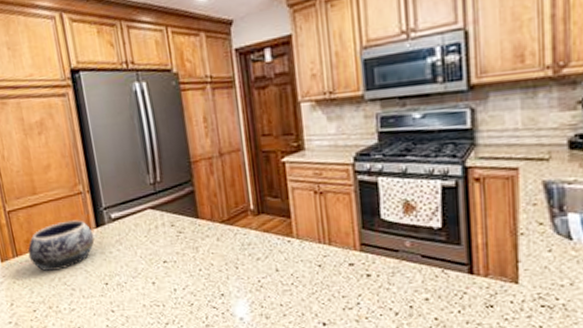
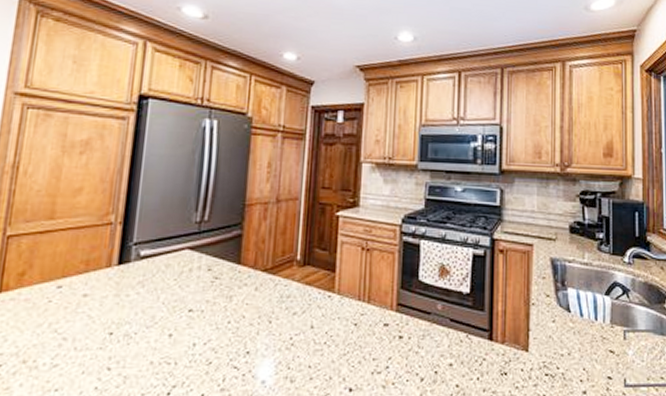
decorative bowl: present [28,220,95,271] -> none [16,253,113,313]

